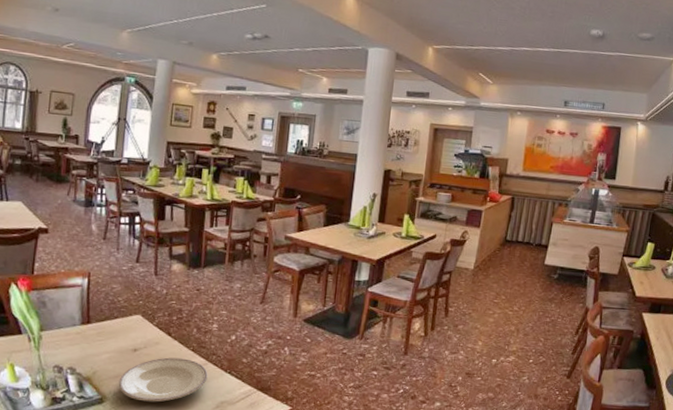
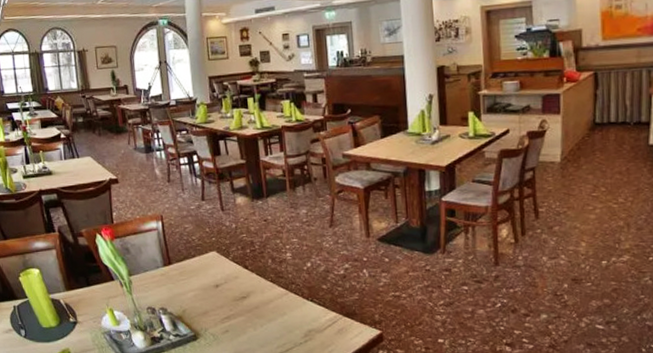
plate: present [118,357,208,402] -> none [207,290,291,335]

